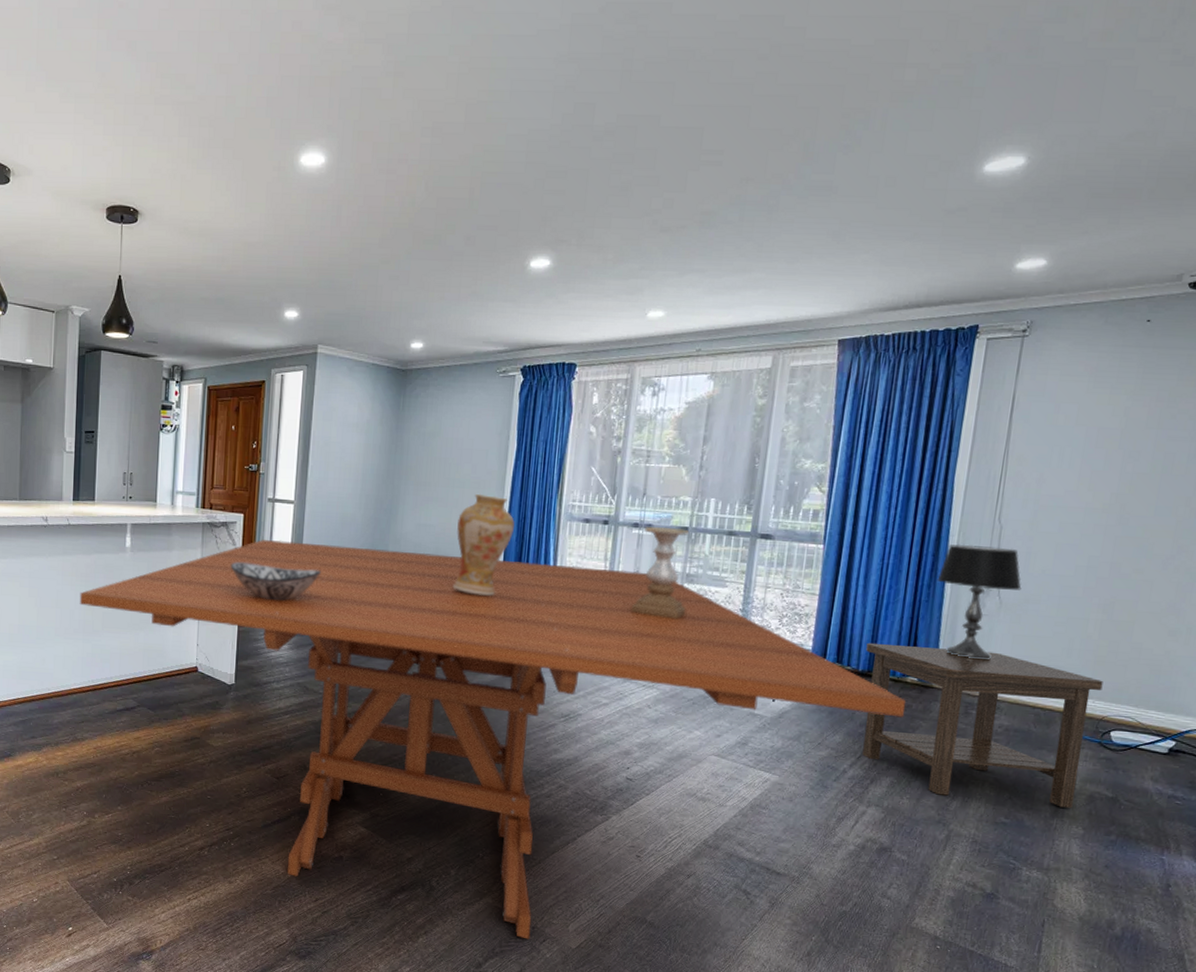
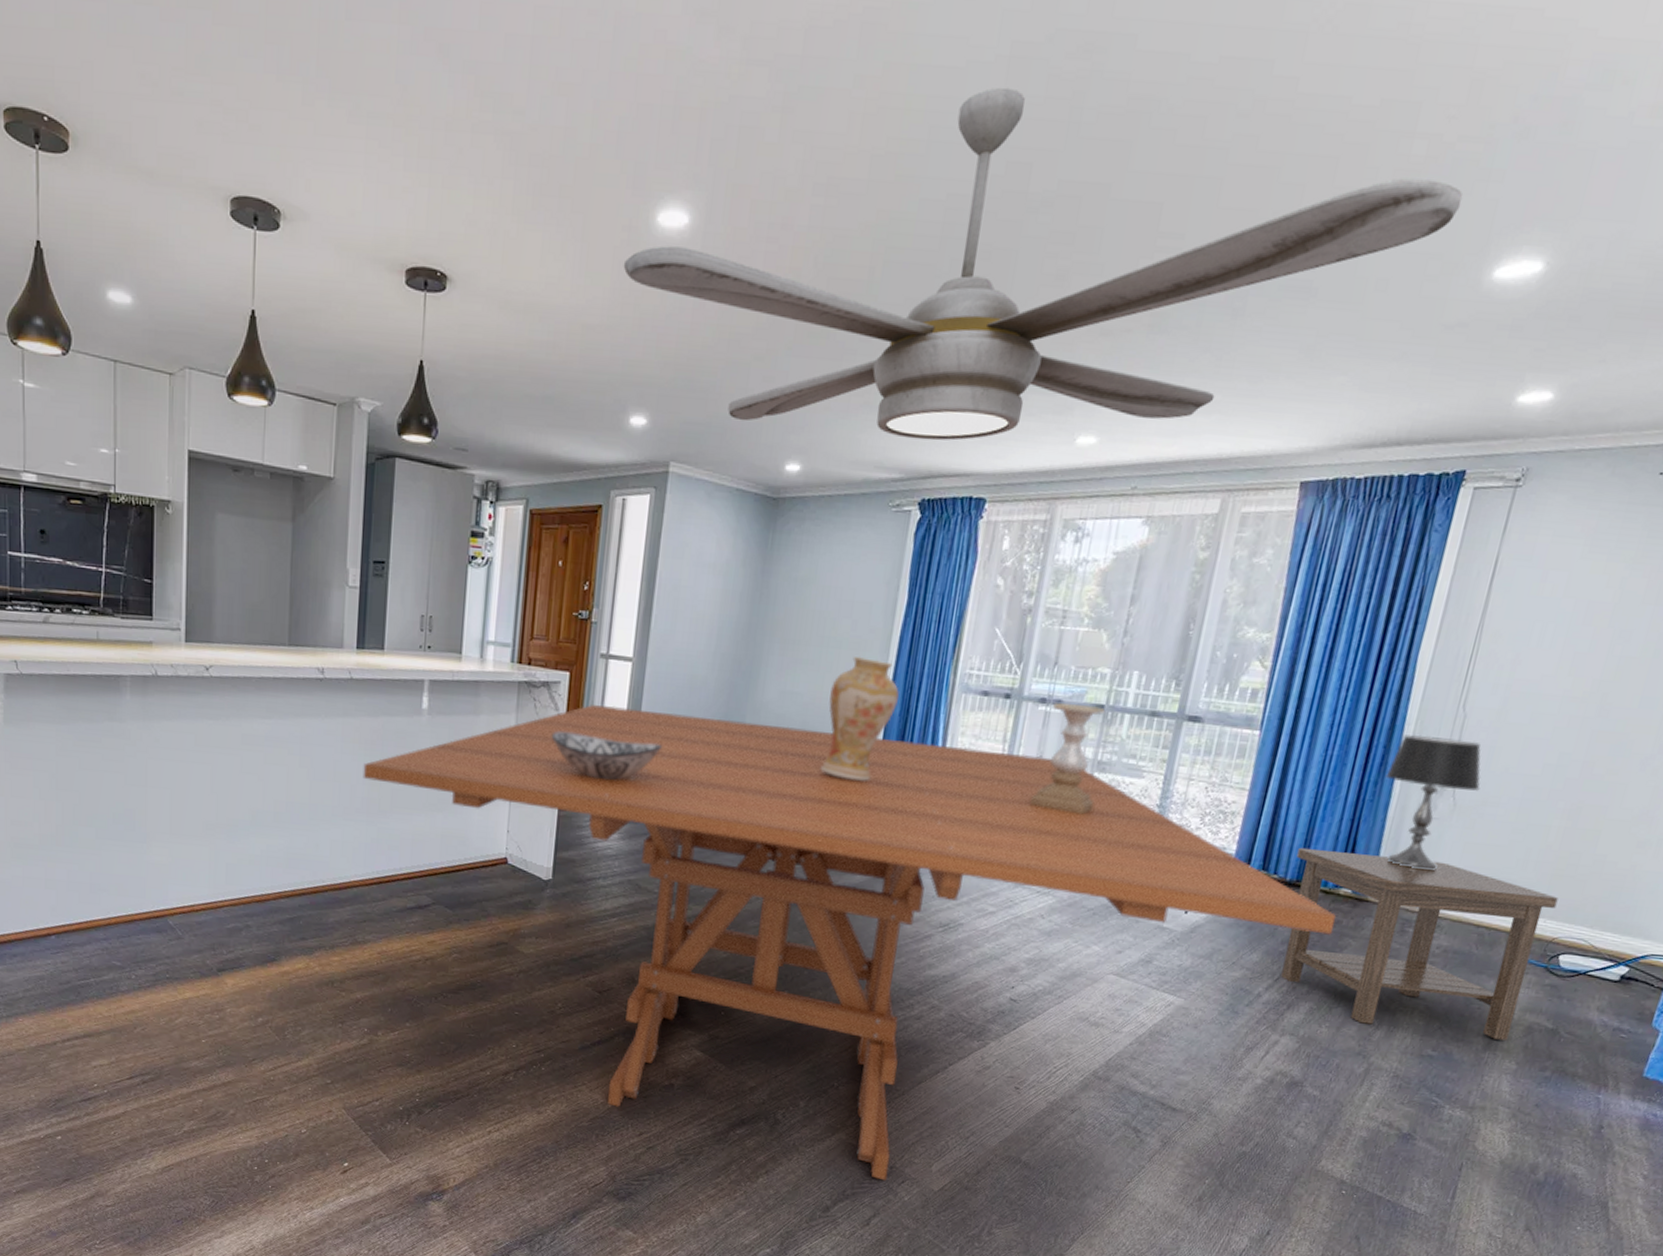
ceiling fan: none [275,48,951,320] -> present [623,87,1463,441]

